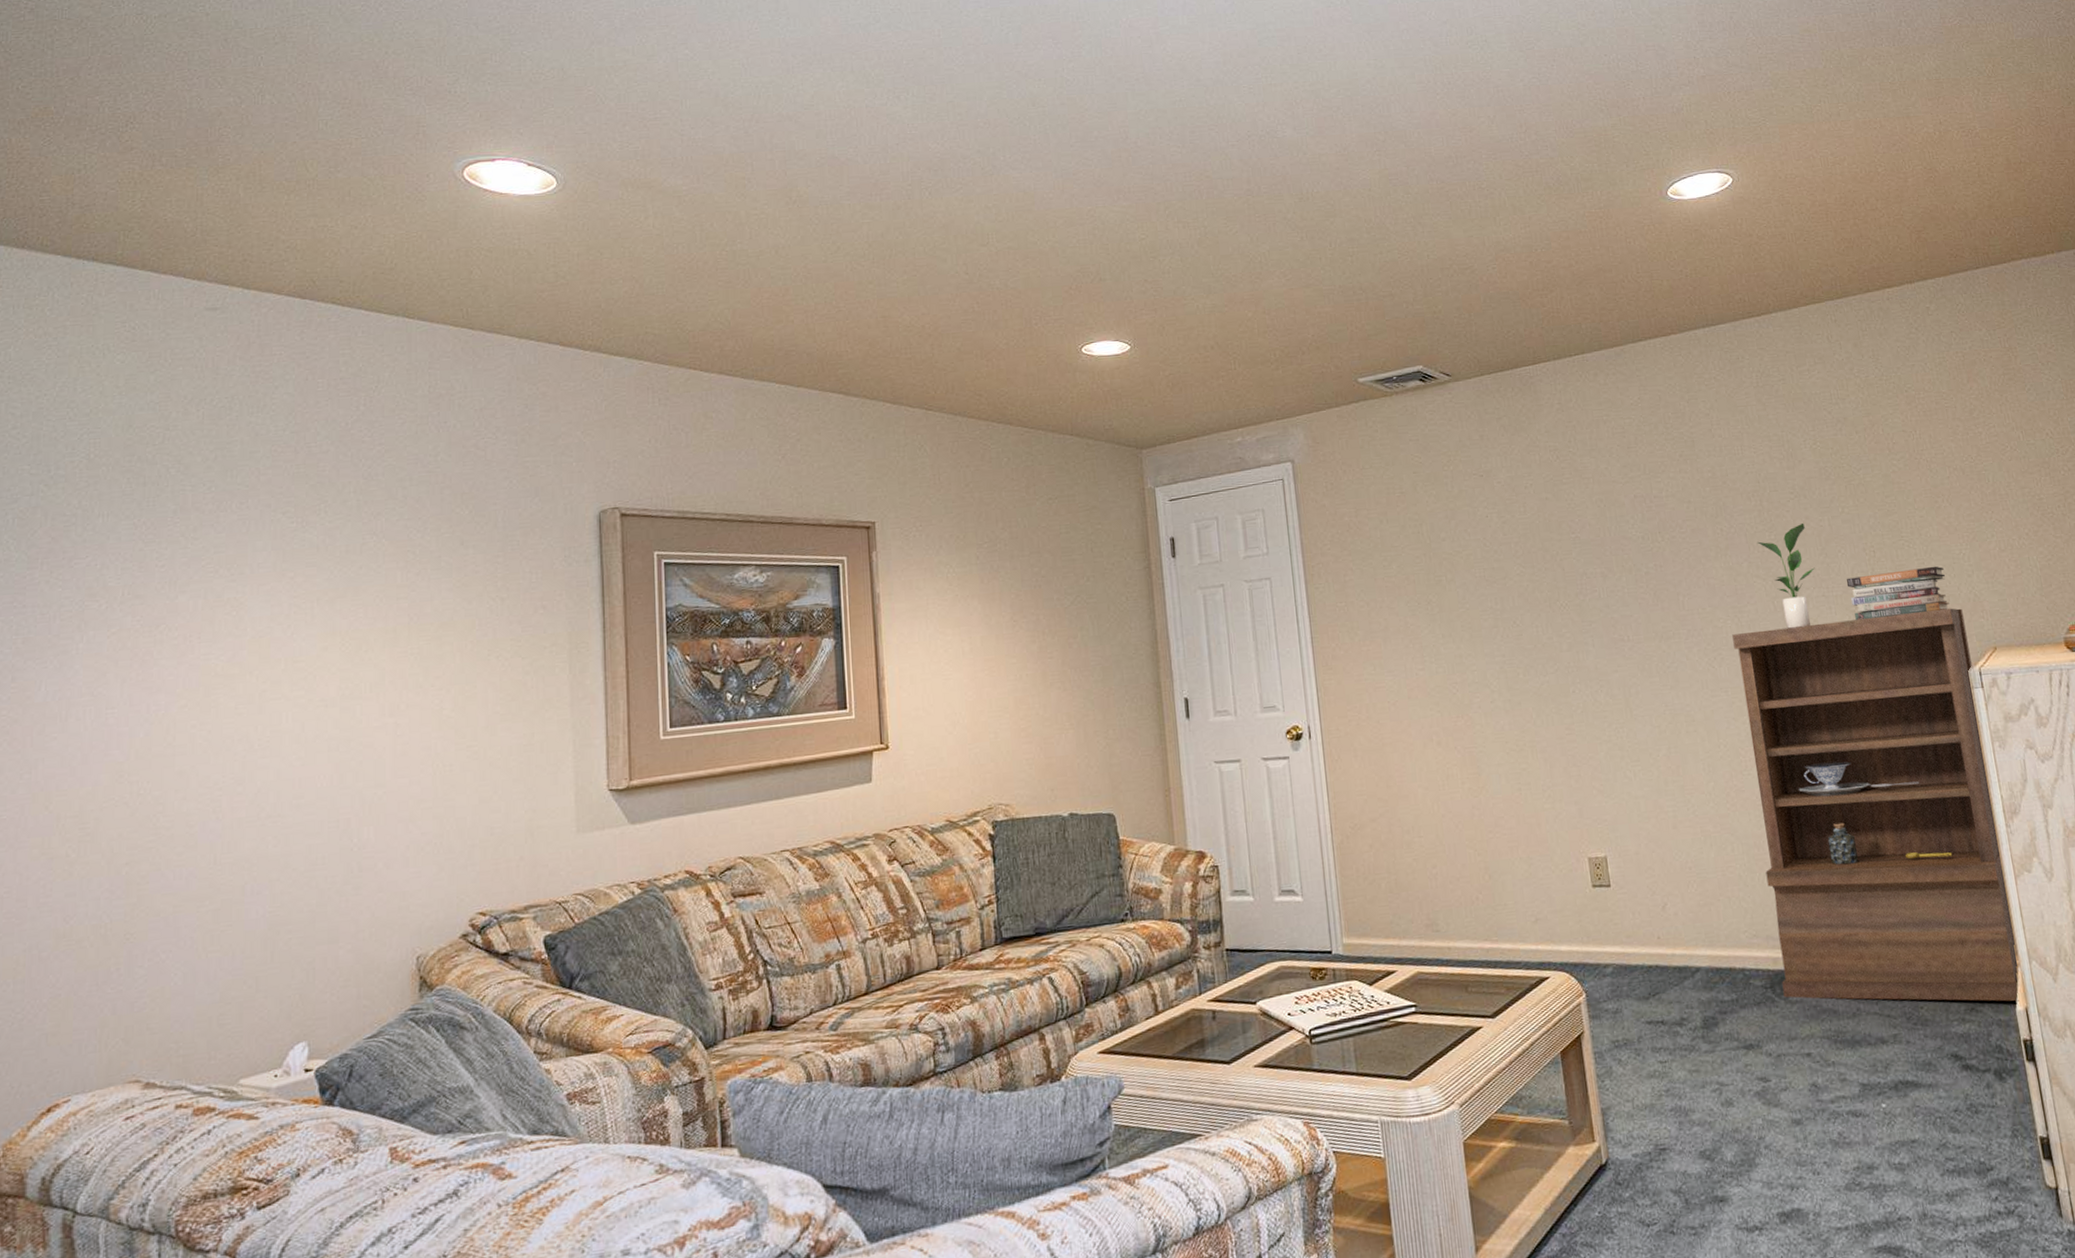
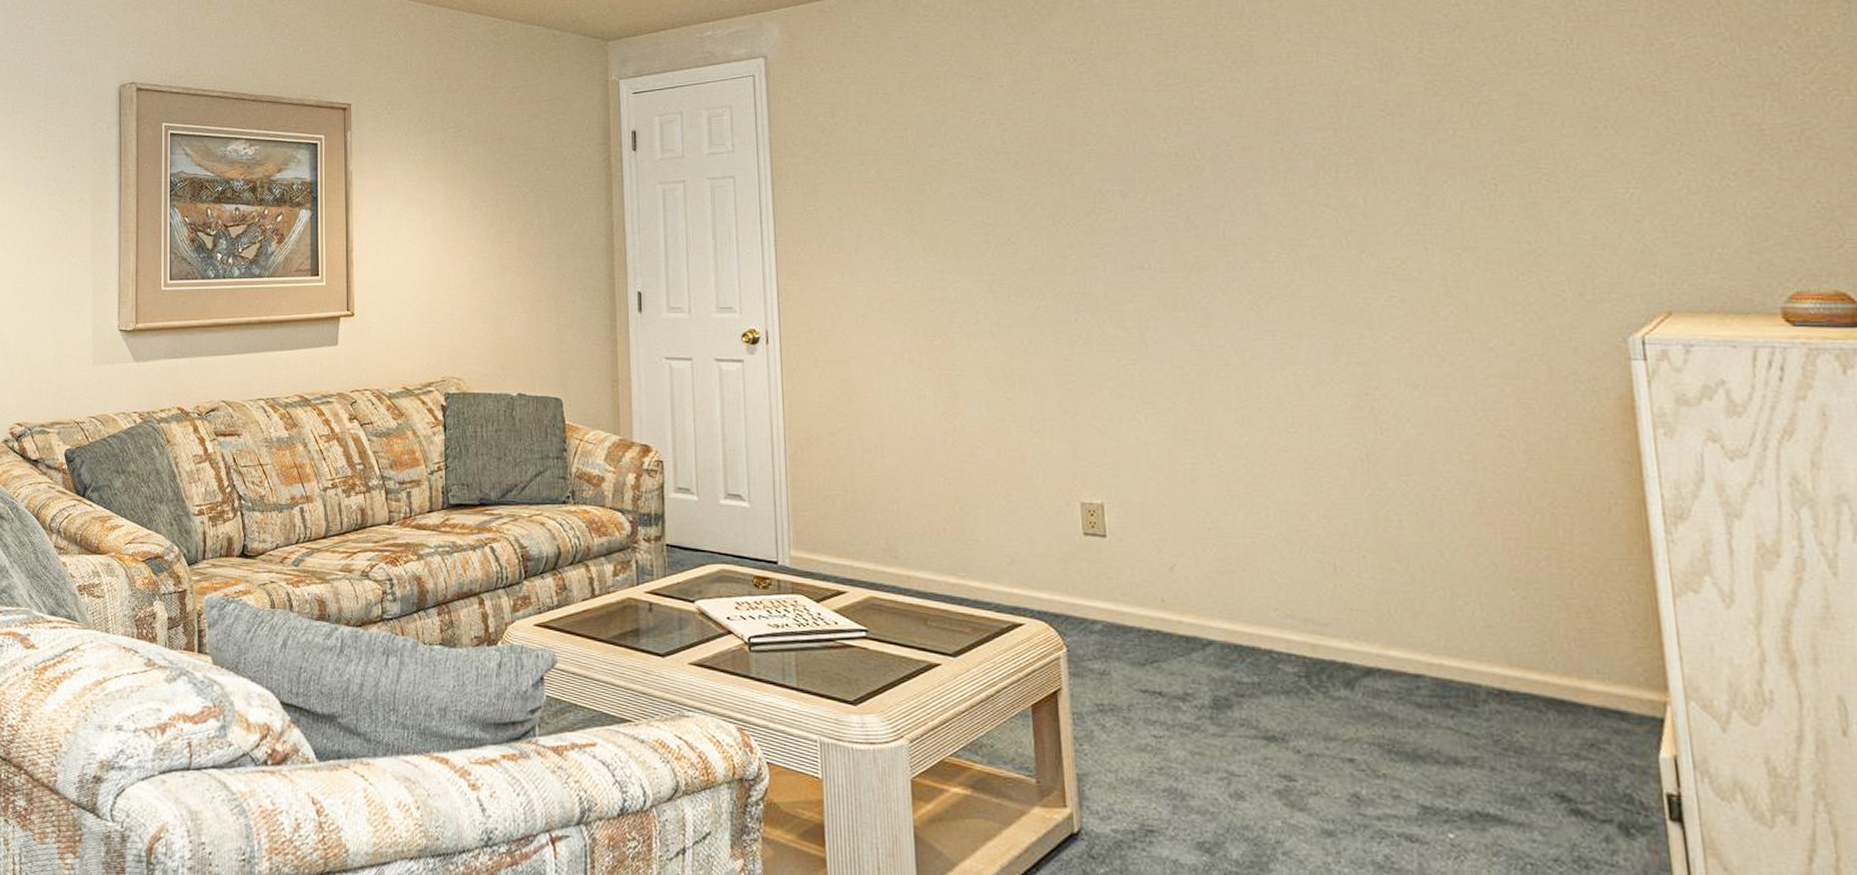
bookshelf: present [1732,608,2019,1002] -> none [1286,259,1666,747]
potted plant: present [1757,522,1815,629] -> none [1330,145,1408,269]
book stack: present [1847,566,1949,621] -> none [1453,206,1604,266]

